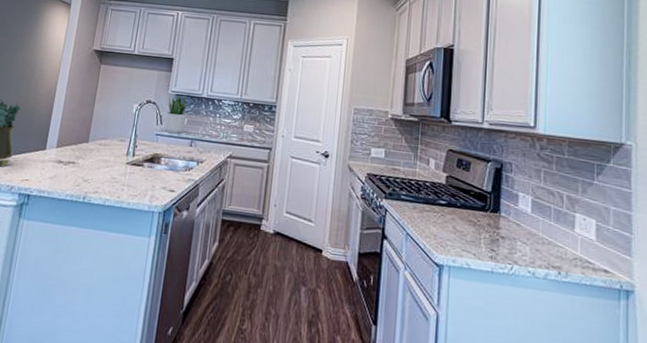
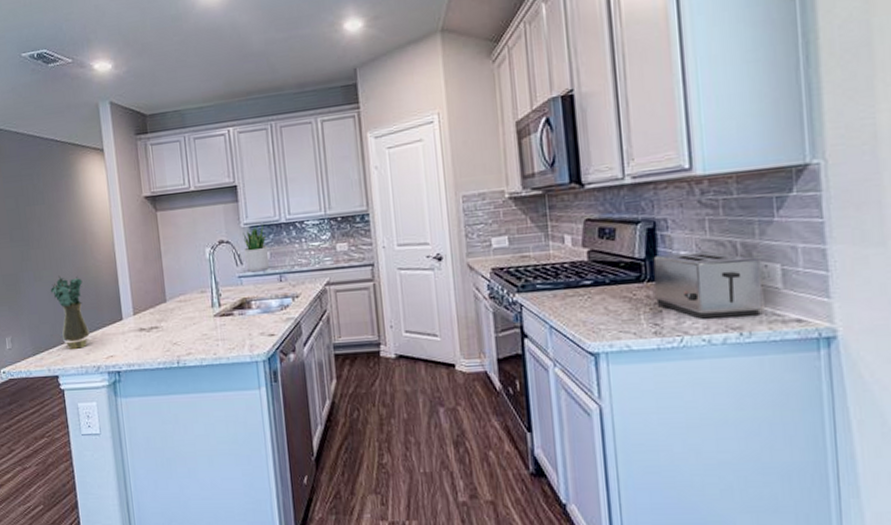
toaster: none [494,192,581,260] -> present [653,251,763,319]

